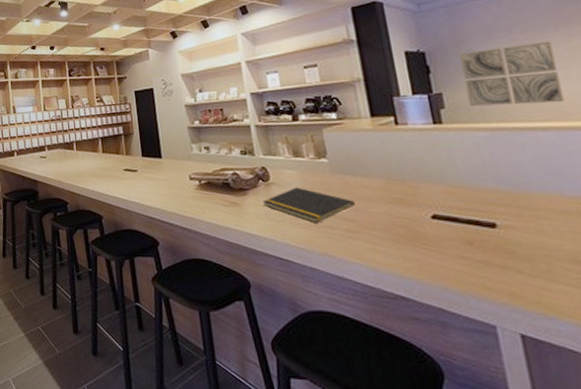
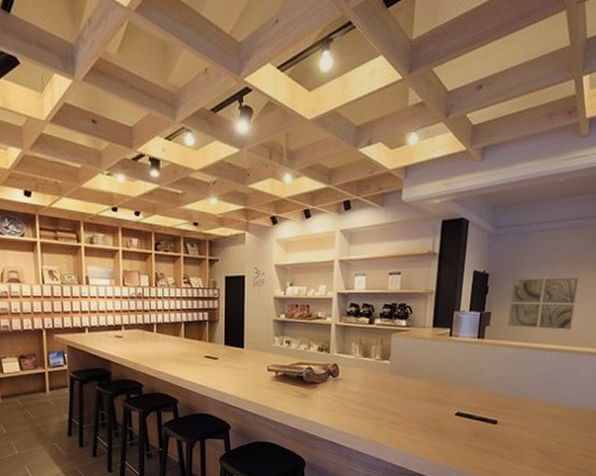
notepad: present [262,187,355,223] -> none [328,384,403,415]

